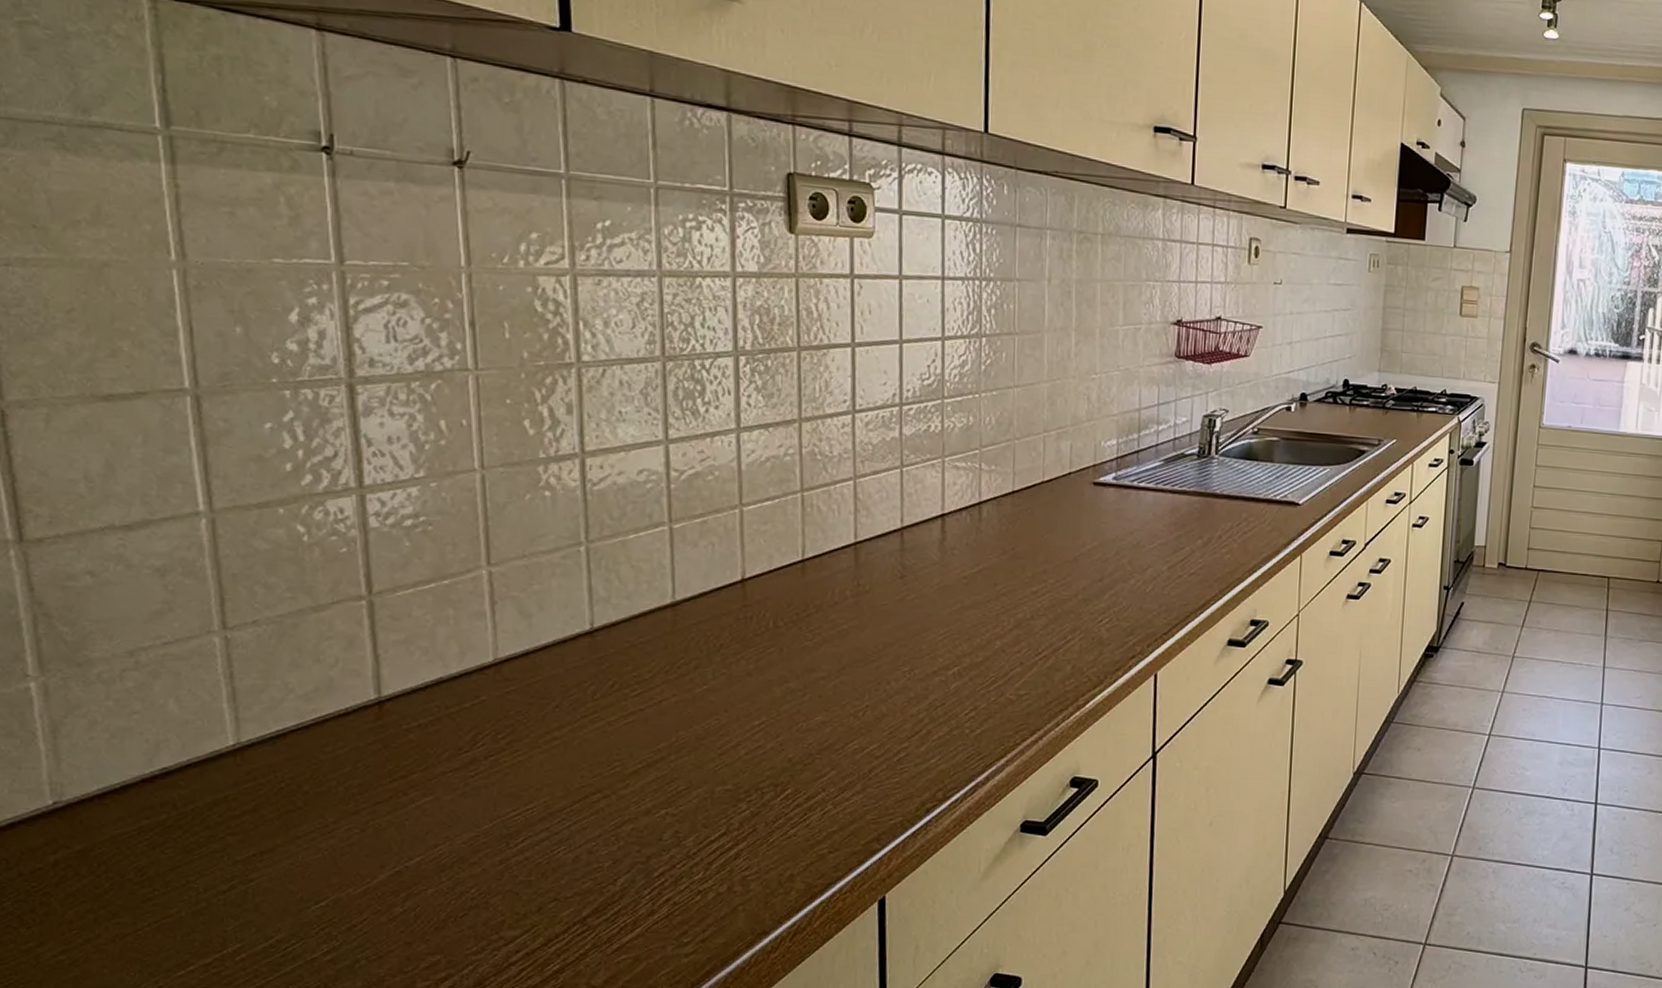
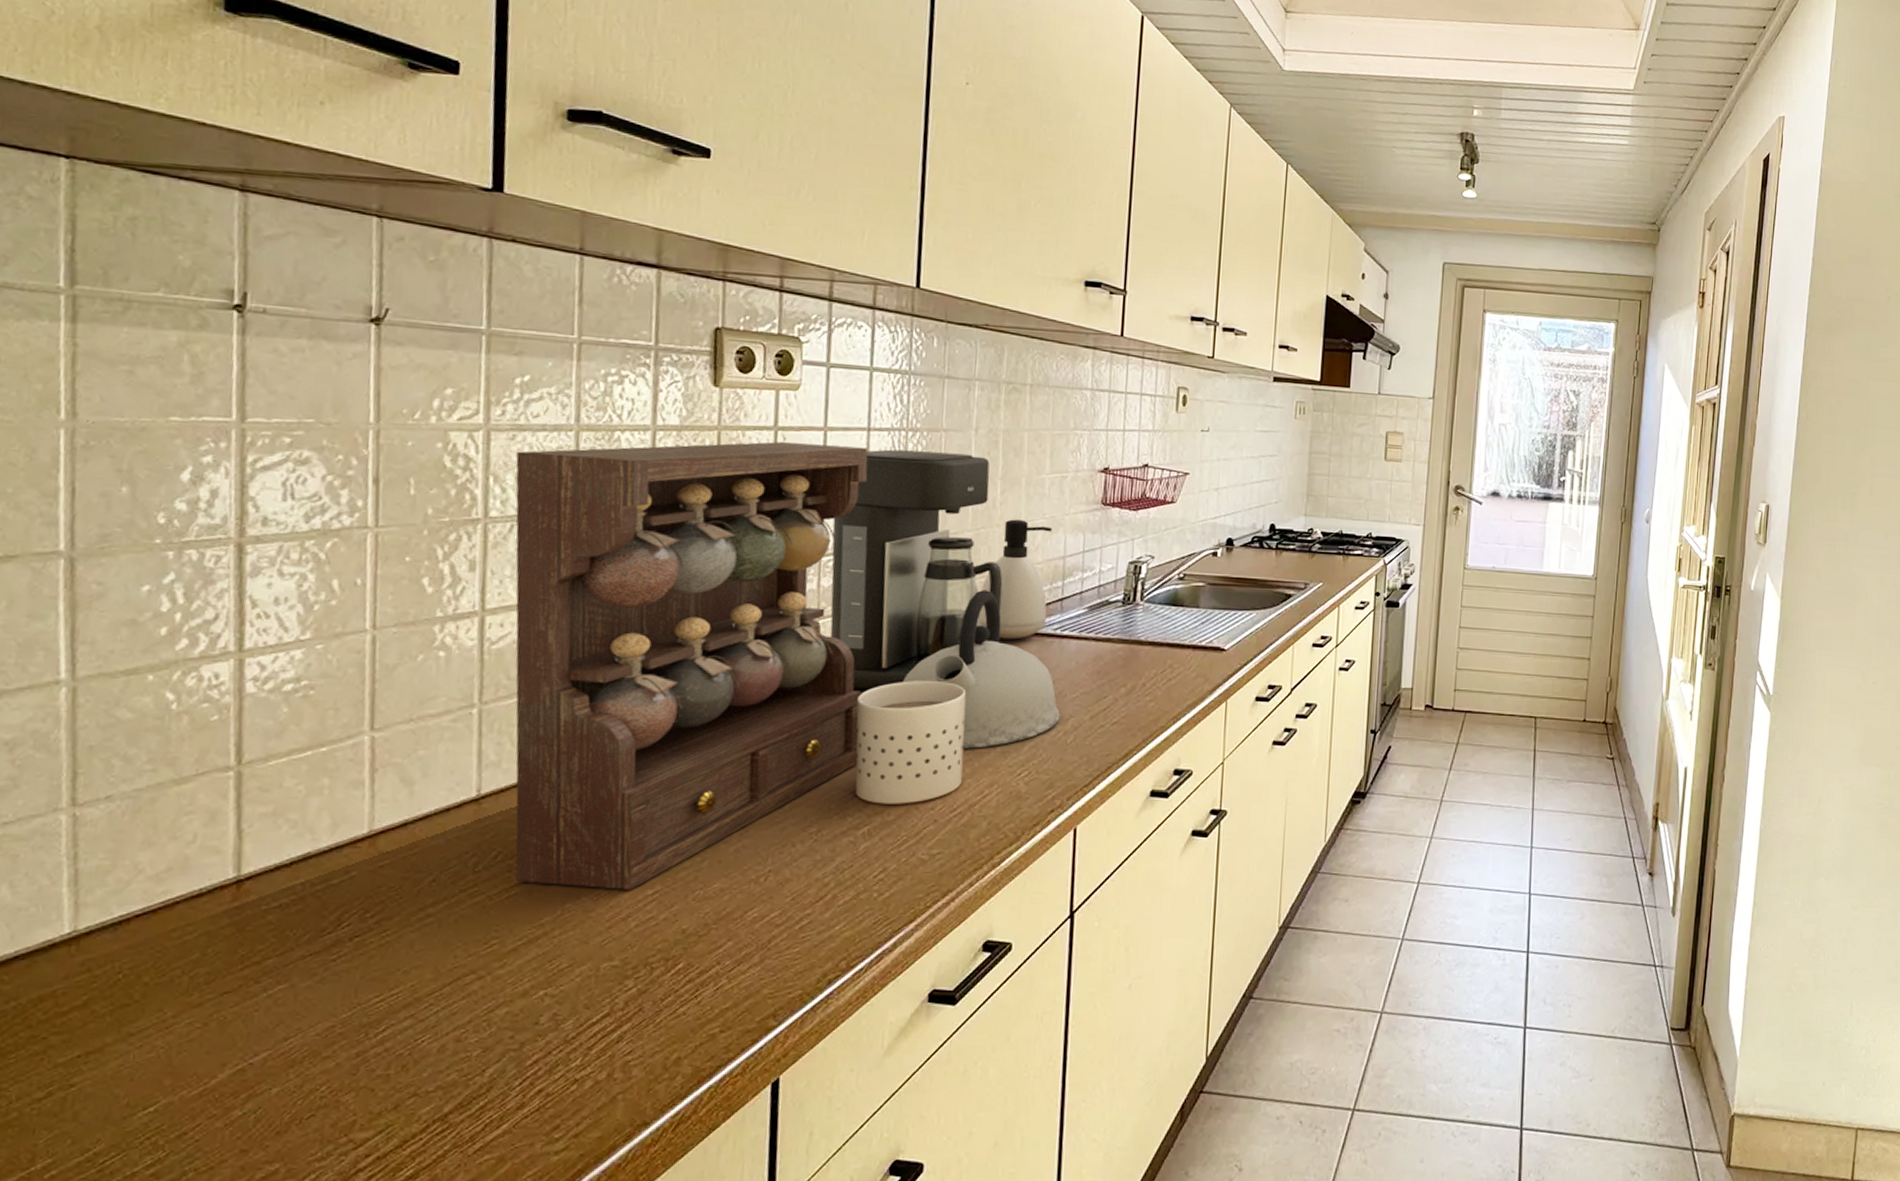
spice rack: none [603,289,946,720] -> present [515,441,868,890]
coffee maker: none [911,298,1080,537] -> present [830,449,1003,690]
mug: none [941,528,1048,647] -> present [854,680,967,804]
kettle: none [986,441,1139,595] -> present [903,590,1060,749]
soap dispenser: none [1057,371,1127,490] -> present [978,519,1052,640]

